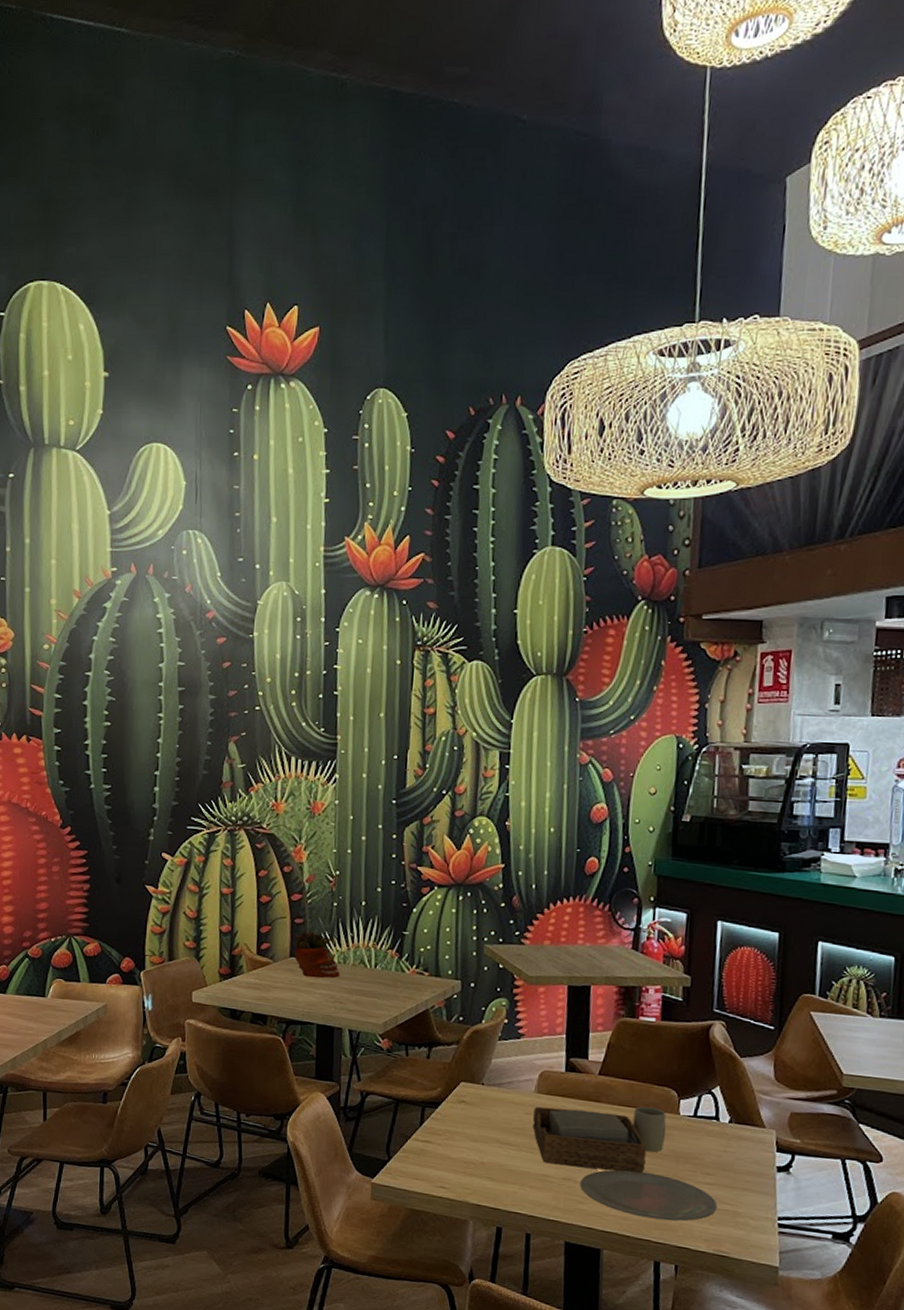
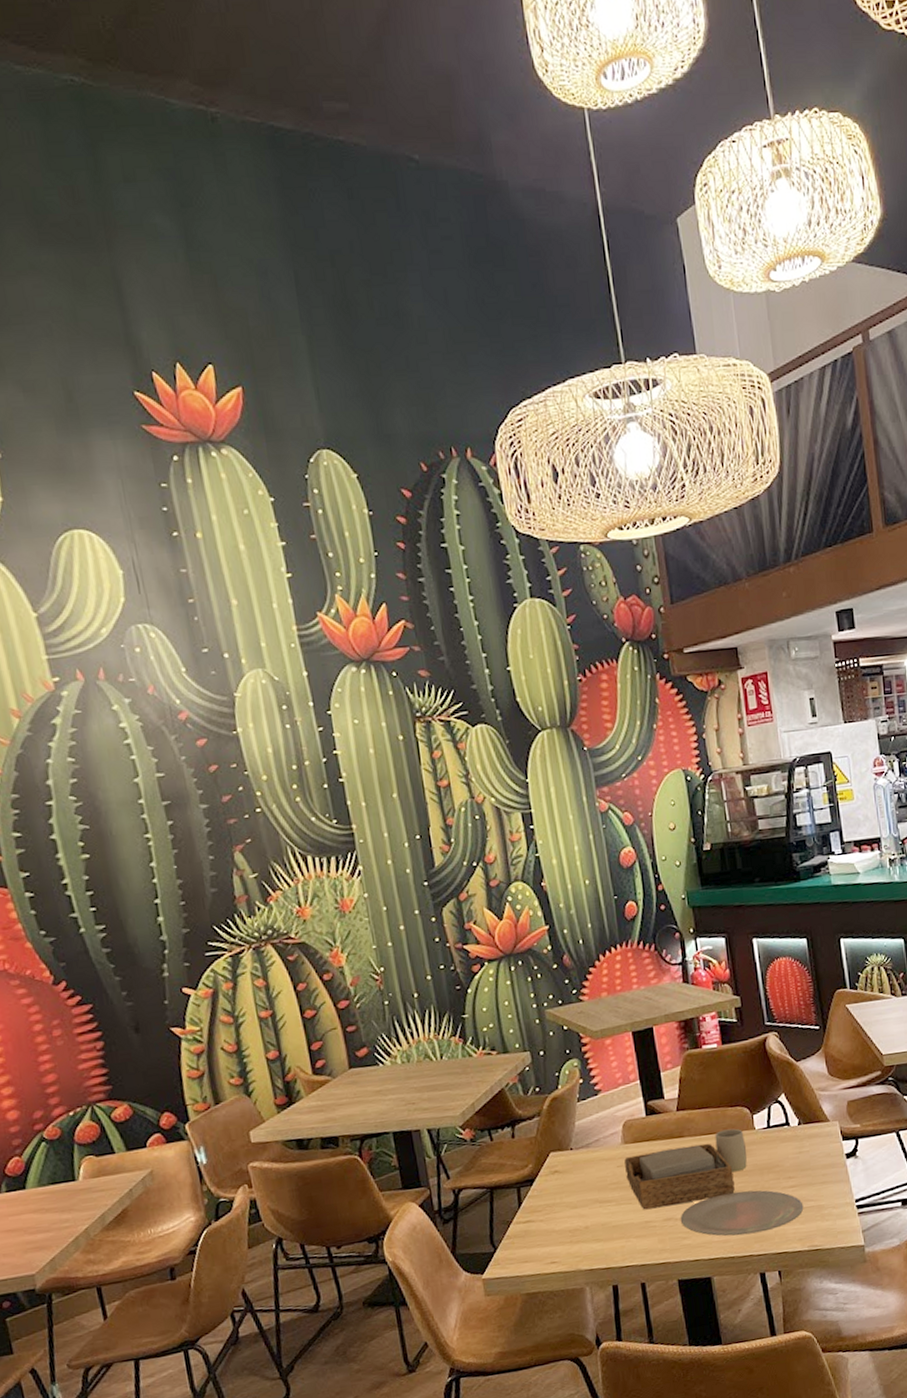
succulent planter: present [294,930,341,978] -> none [350,1035,407,1085]

